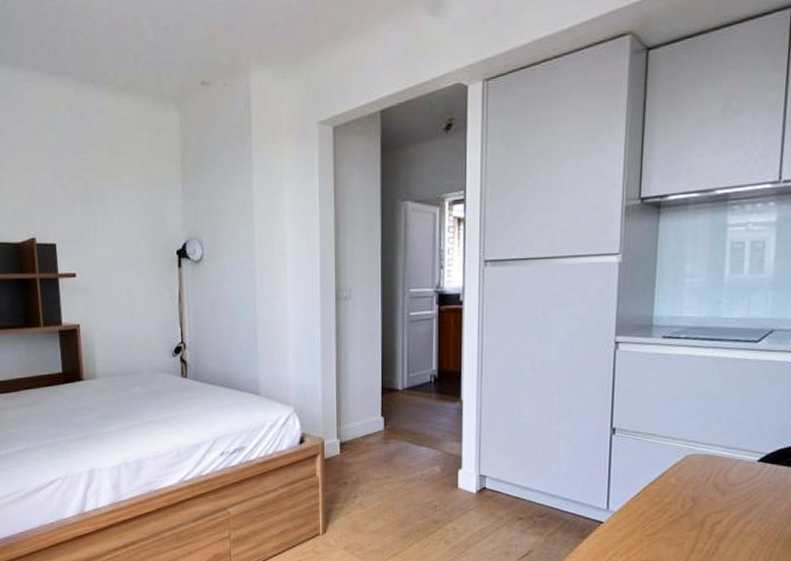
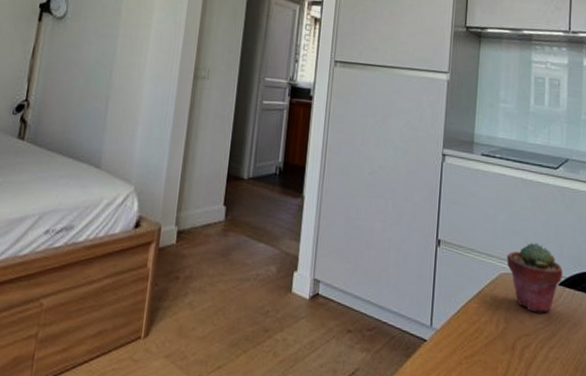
potted succulent: none [694,422,763,490] -> present [507,243,563,313]

